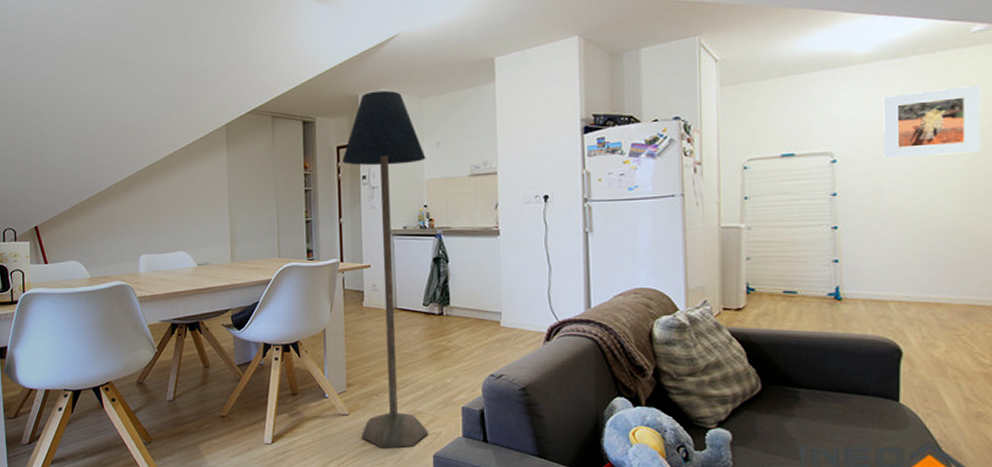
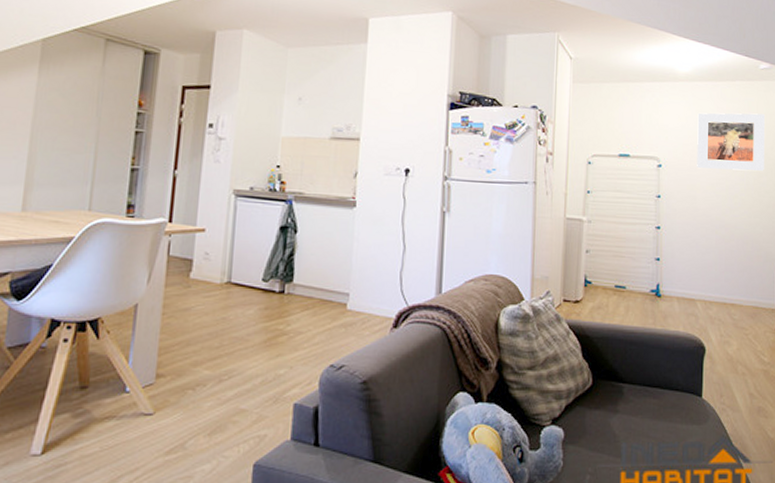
floor lamp: present [343,90,429,449] -> none [167,30,285,457]

